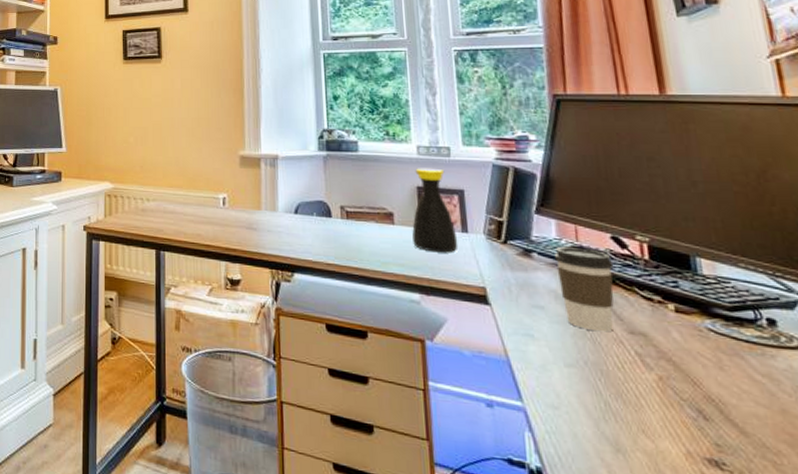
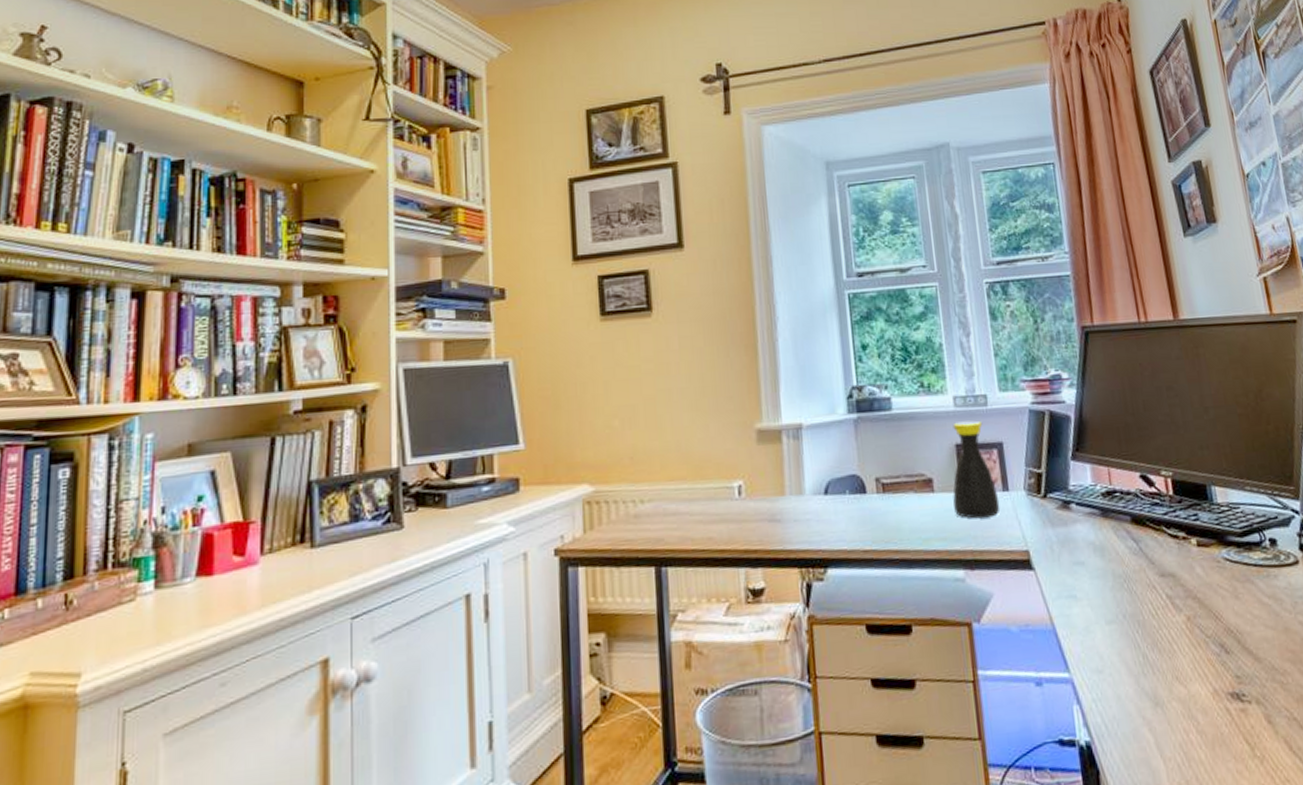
coffee cup: present [555,247,614,332] -> none [1091,491,1147,581]

